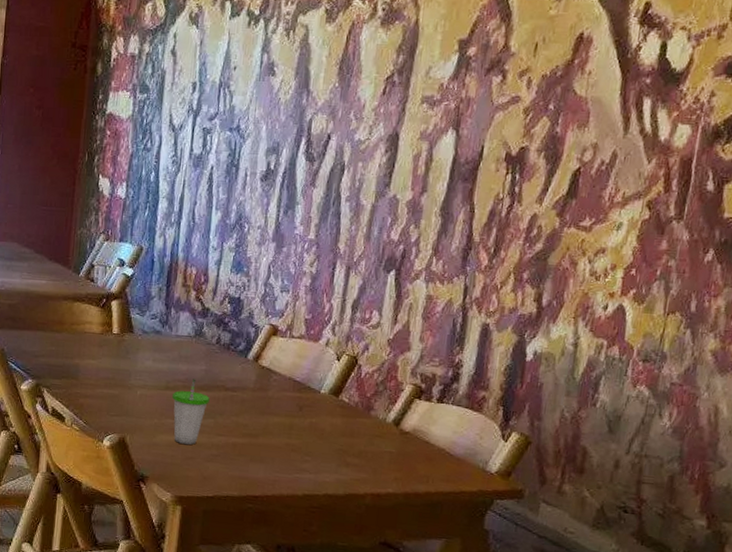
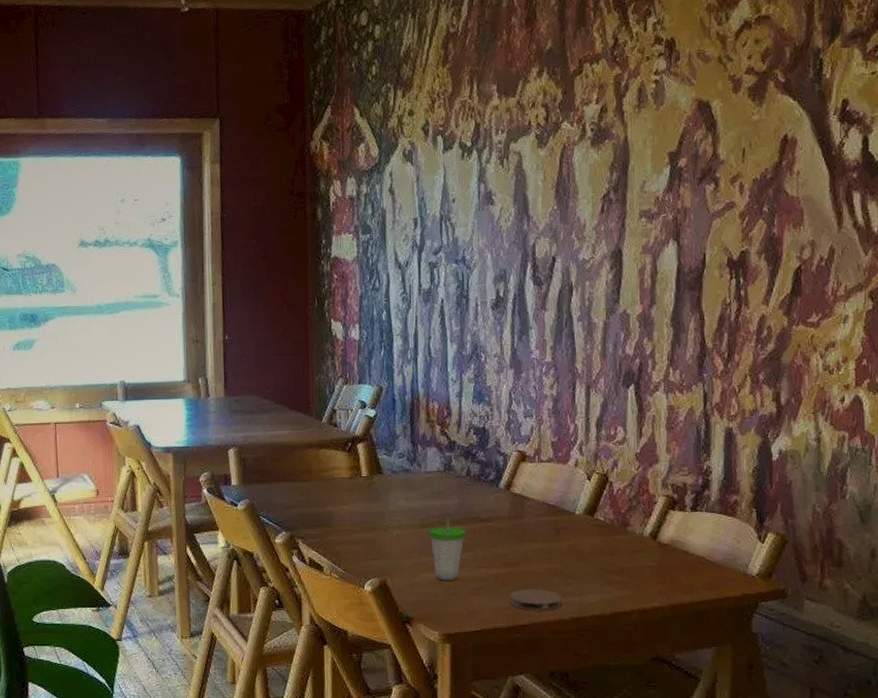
coaster: none [245,461,297,485] -> present [510,589,561,611]

